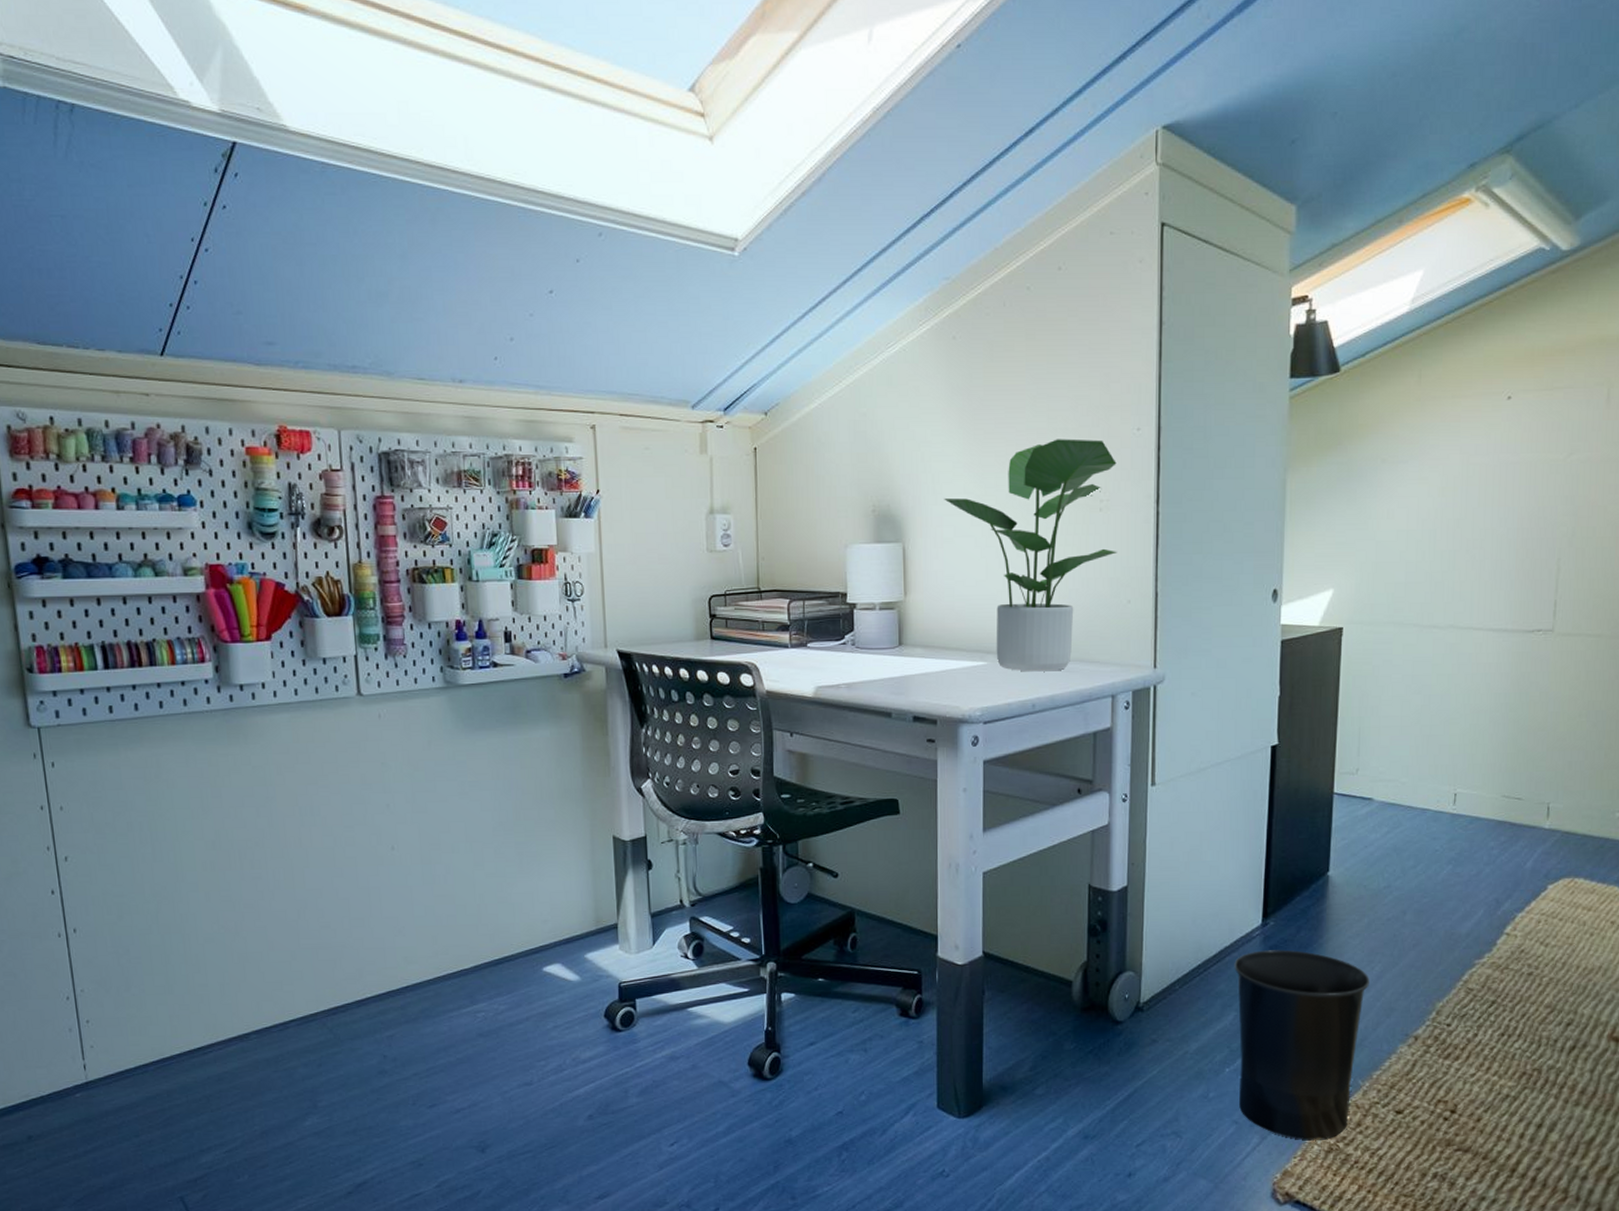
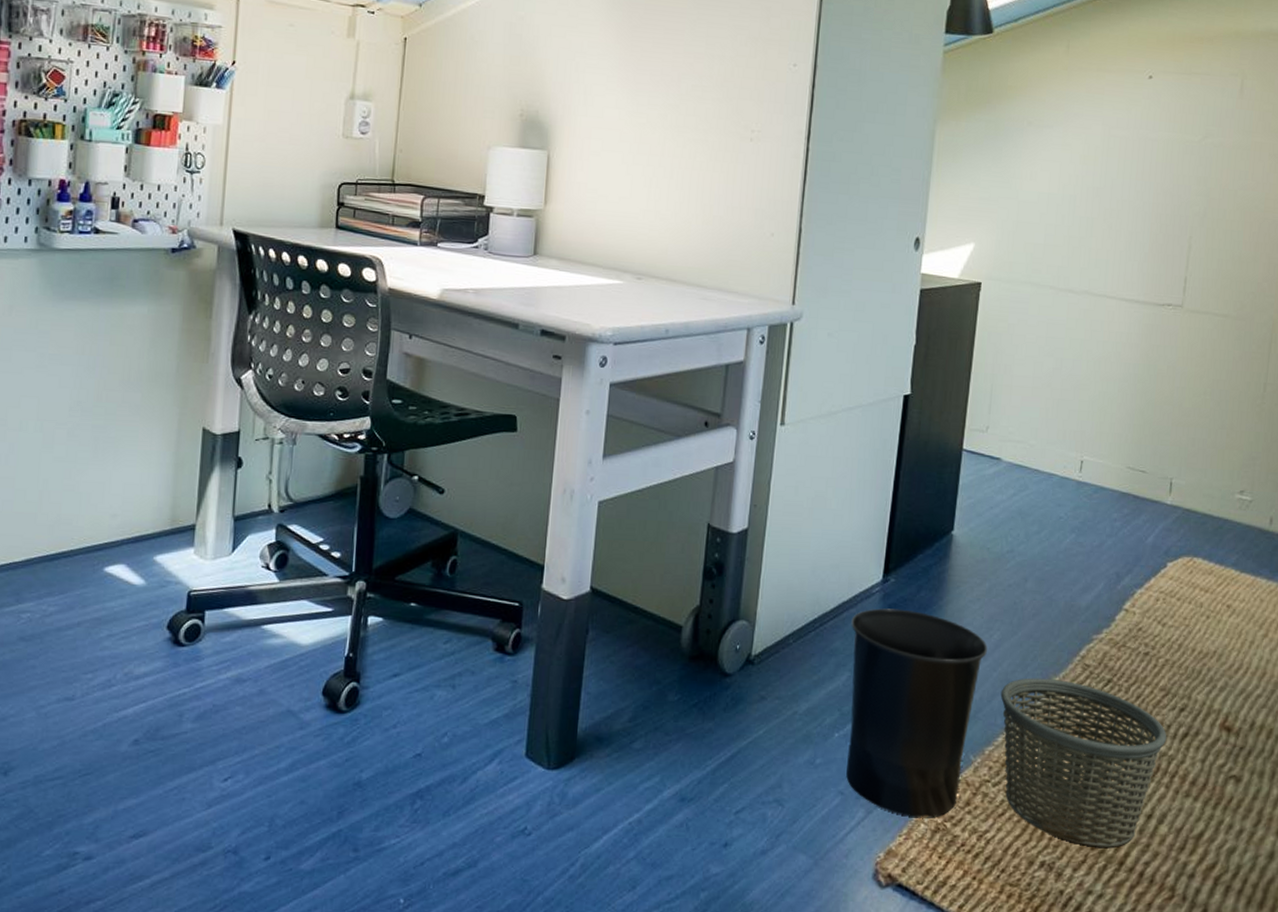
potted plant: present [944,439,1118,672] -> none [594,65,771,298]
basket: none [1385,1004,1554,1157] -> present [1000,678,1167,847]

